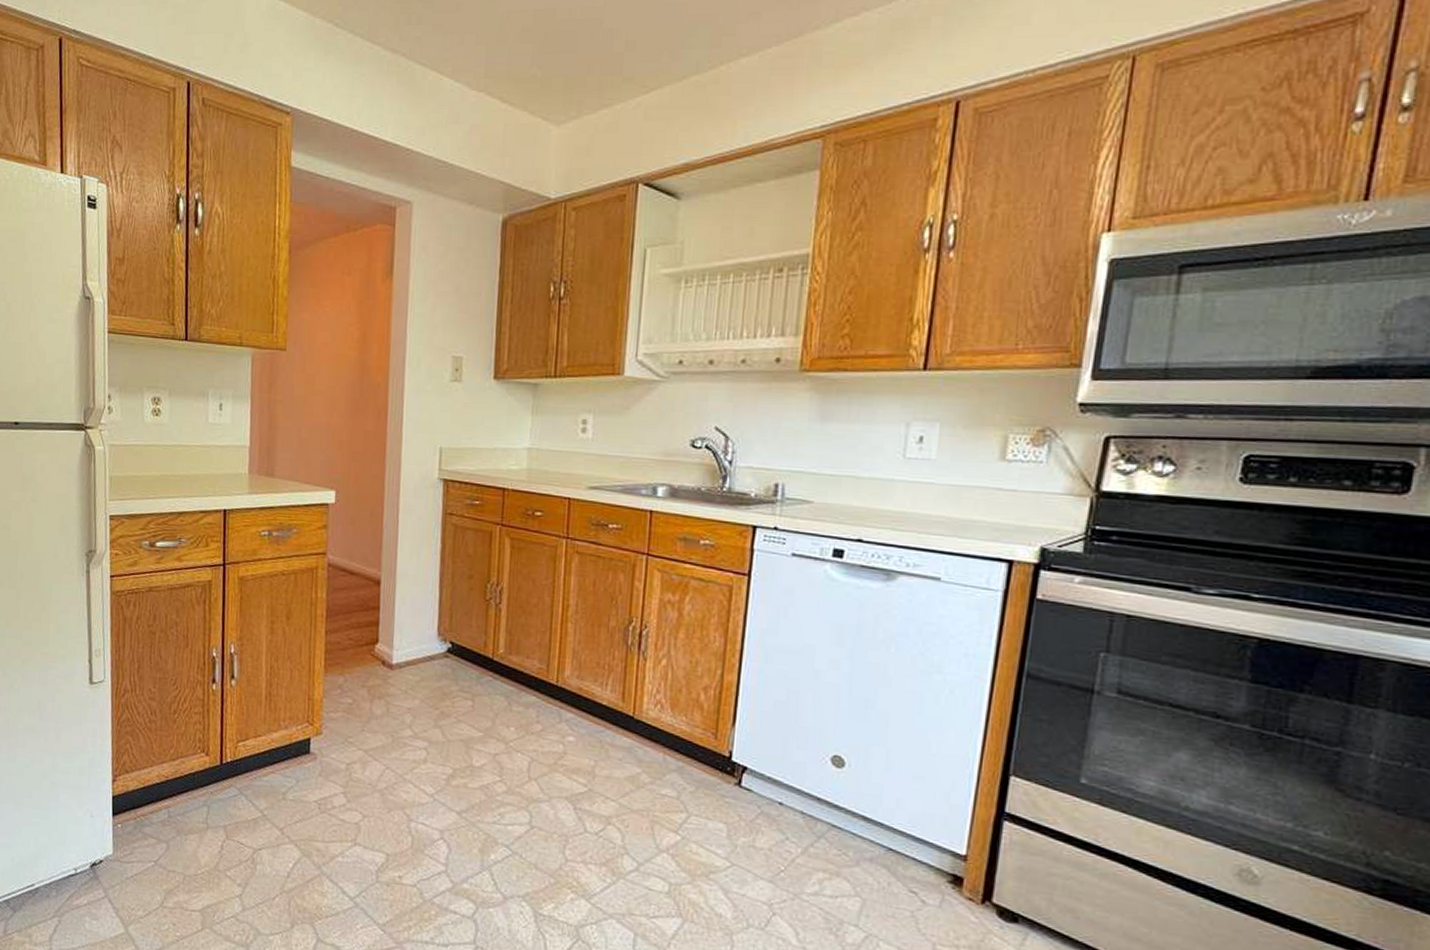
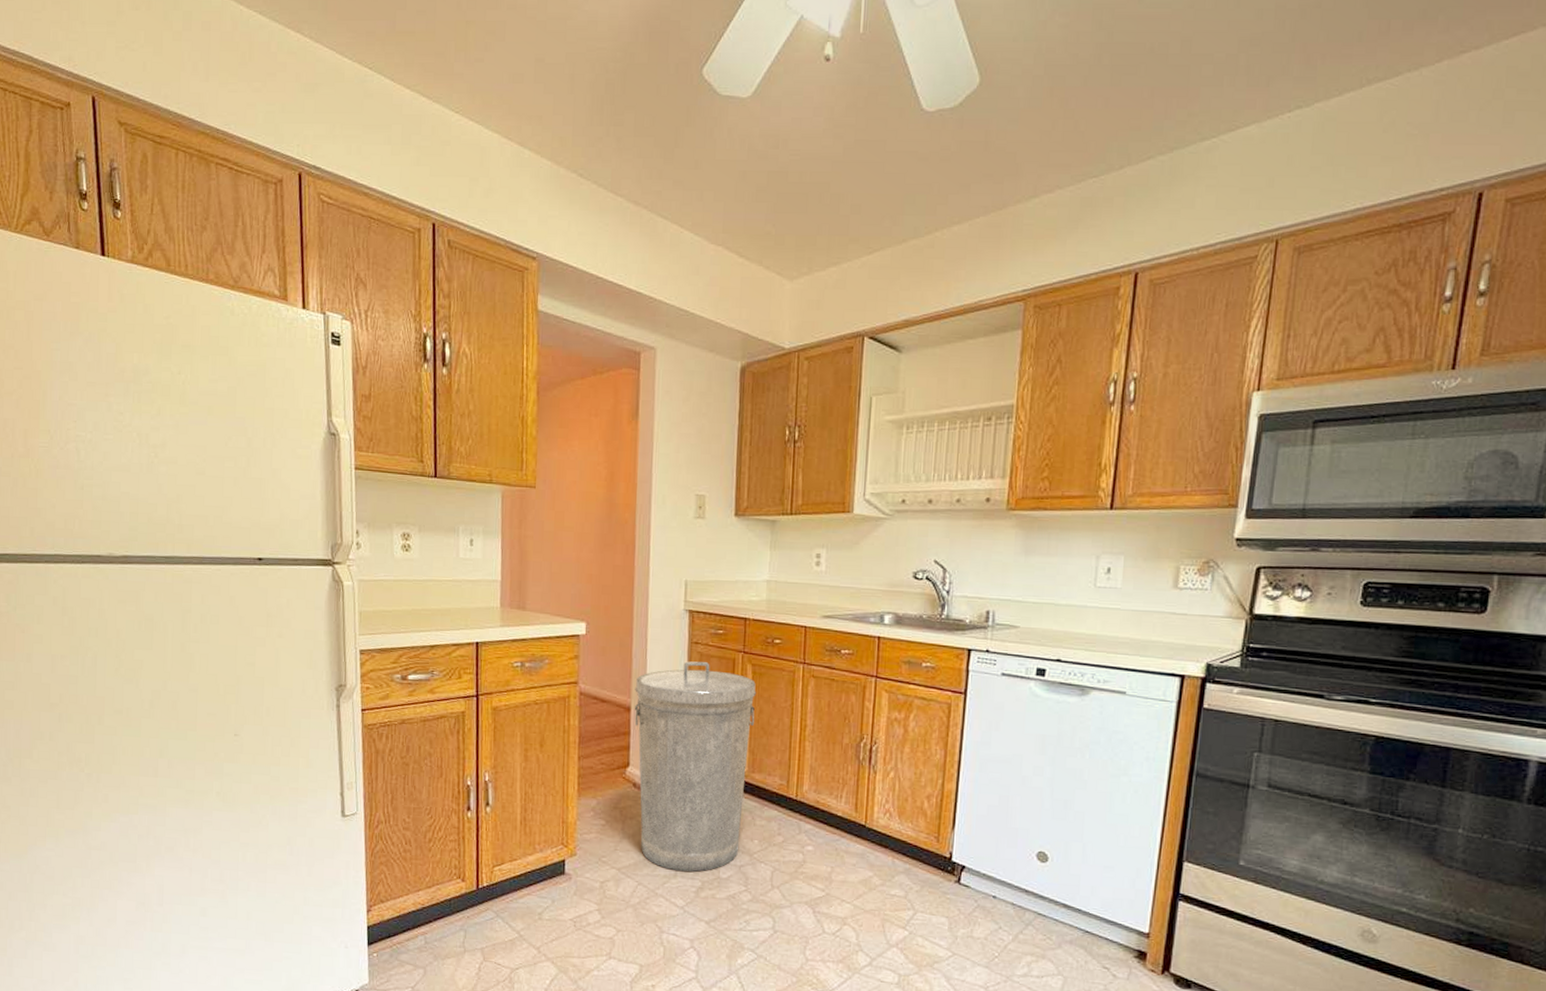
trash can: none [384,533,515,758] -> present [634,661,757,872]

